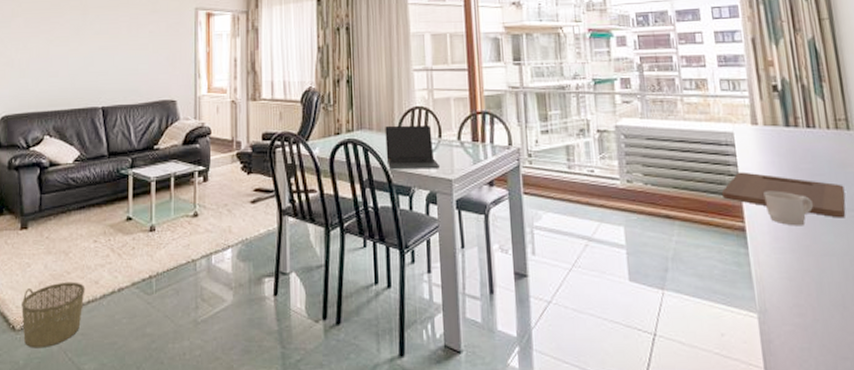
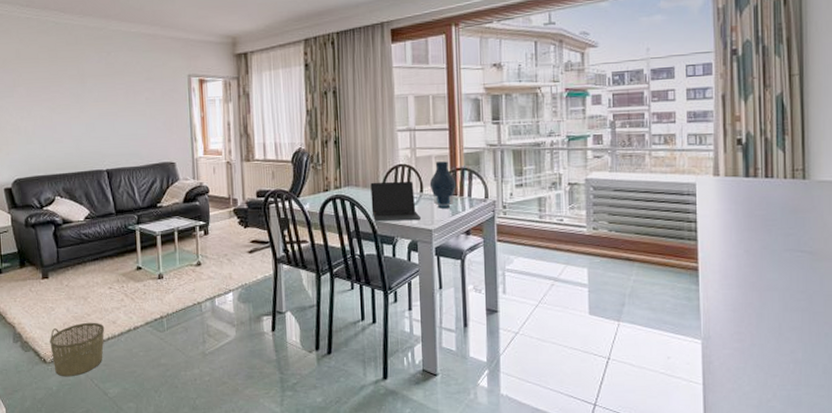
vase: none [448,104,478,156] -> present [429,161,457,209]
cutting board: present [721,172,846,218] -> none [679,218,793,258]
mug: present [763,190,814,226] -> none [718,235,763,266]

